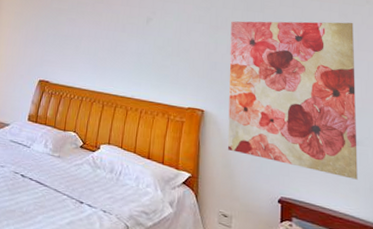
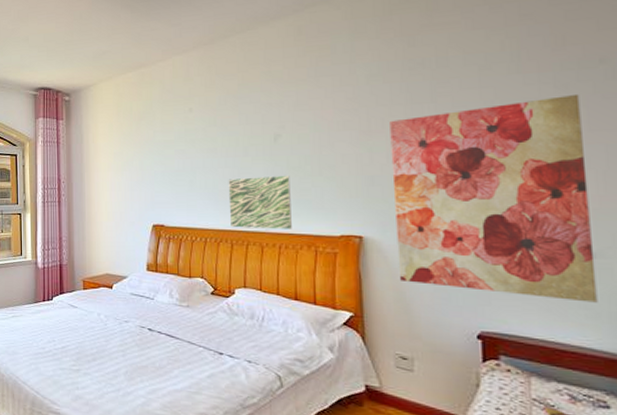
wall art: none [104,49,155,98] -> present [228,176,292,229]

